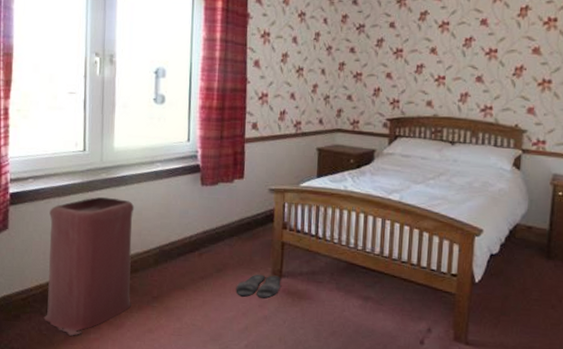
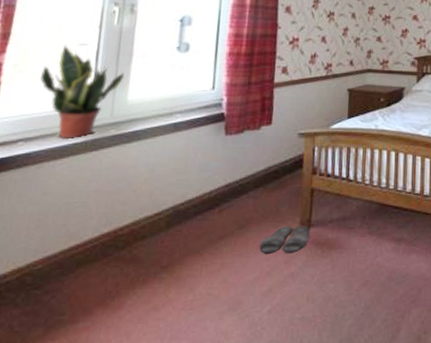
potted plant: none [39,93,110,180] -> present [39,45,125,140]
laundry basket: present [44,196,135,336] -> none [17,155,147,329]

